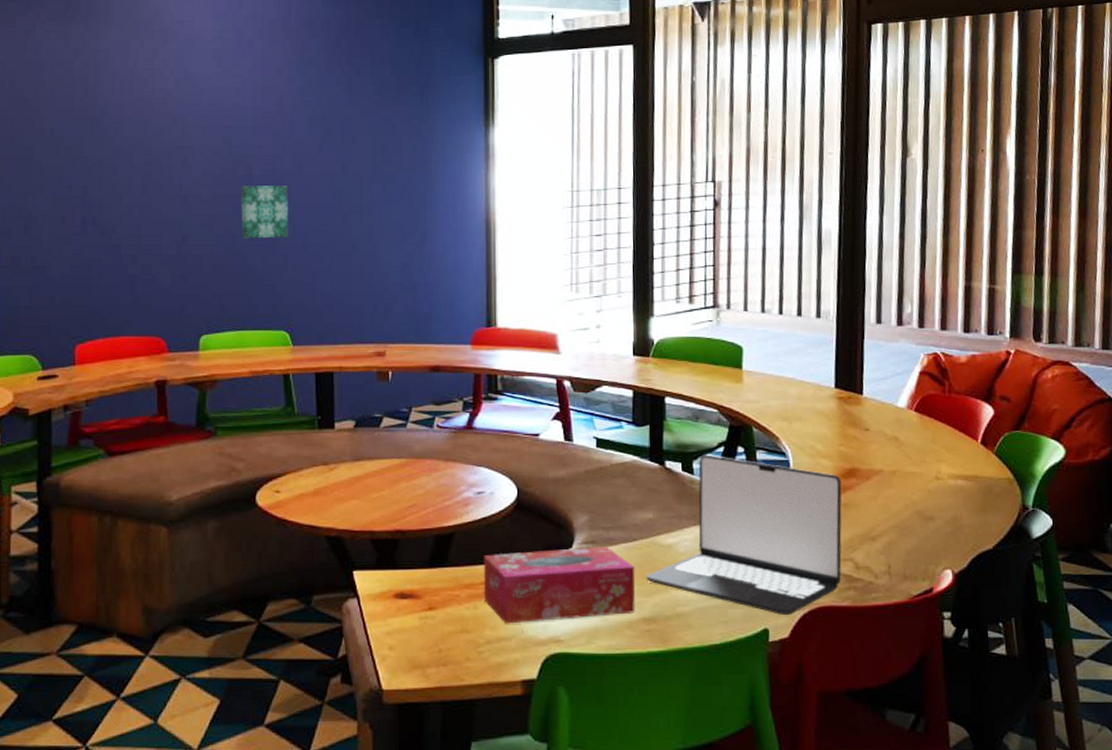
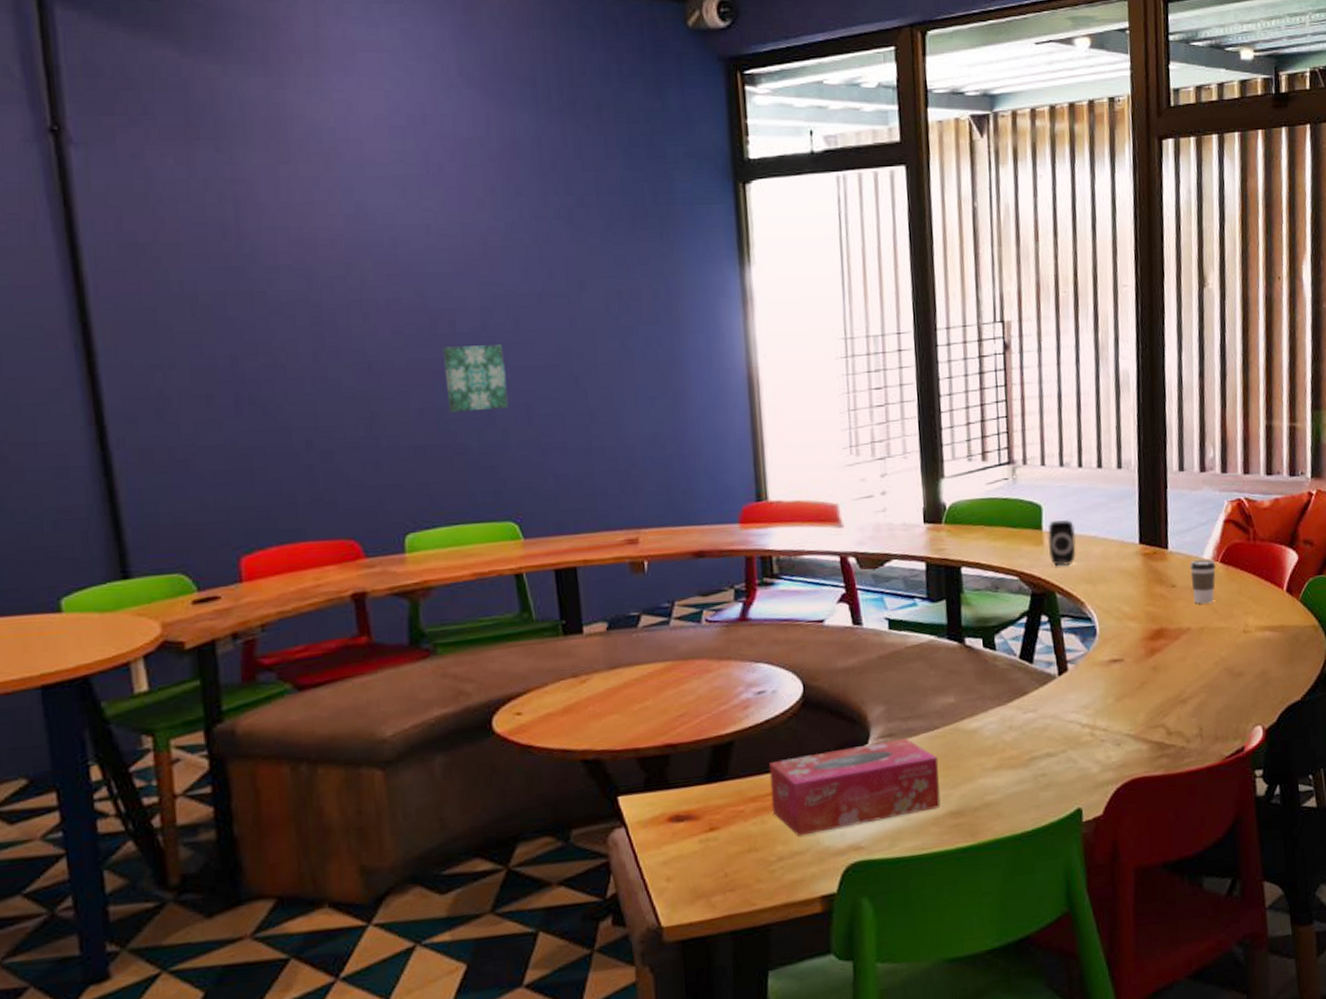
laptop: present [646,454,842,615] -> none [950,626,1154,792]
speaker: none [746,362,774,404] -> present [1047,520,1077,566]
coffee cup: none [884,407,910,449] -> present [1190,559,1216,604]

